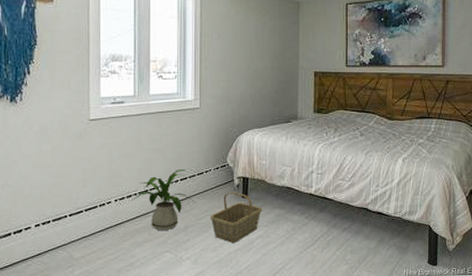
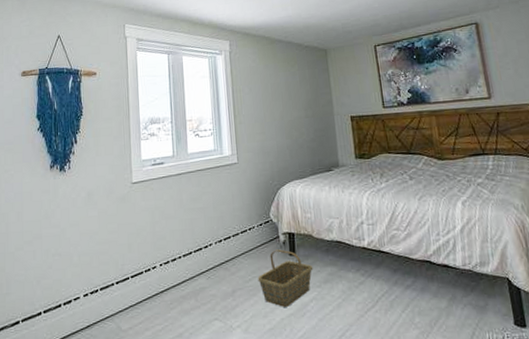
house plant: present [131,170,195,231] -> none [176,228,241,297]

